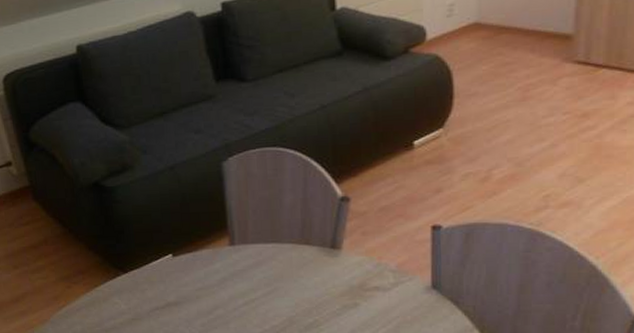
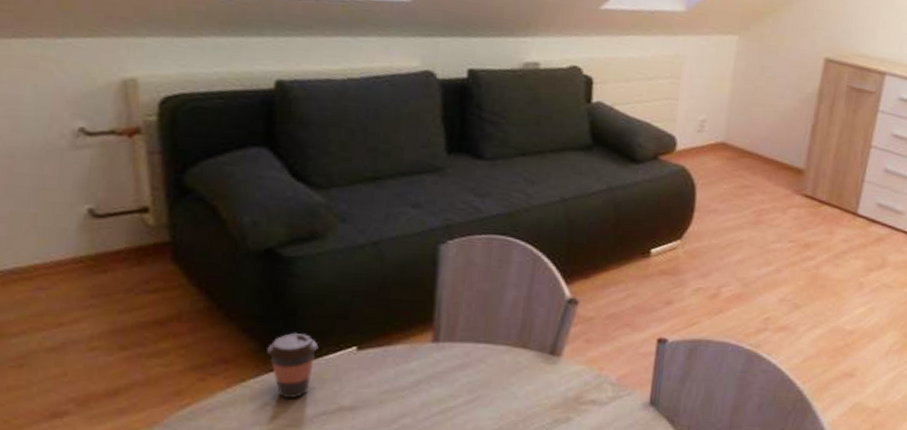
coffee cup: none [108,246,144,298] -> present [267,332,319,398]

